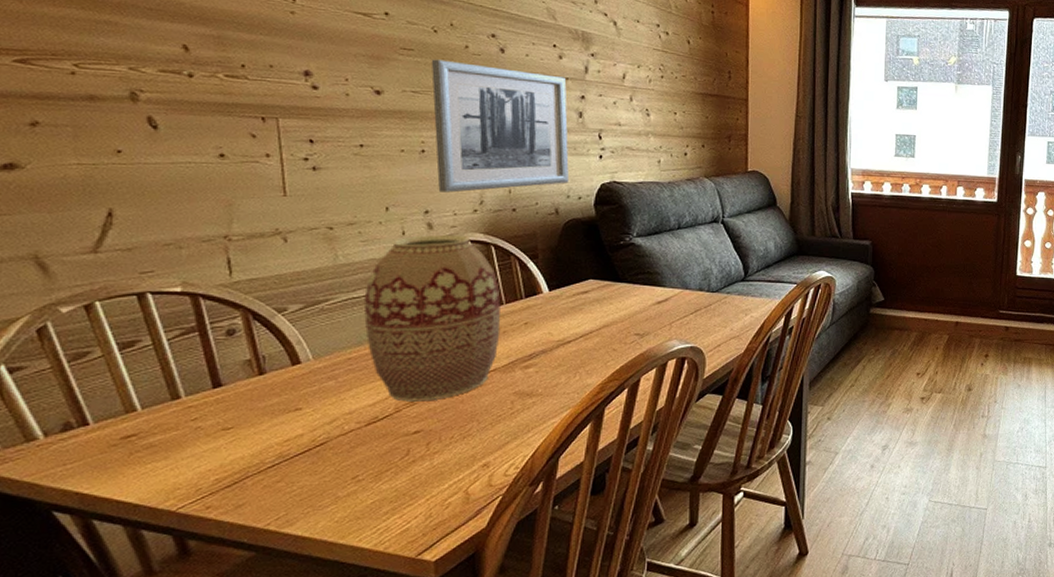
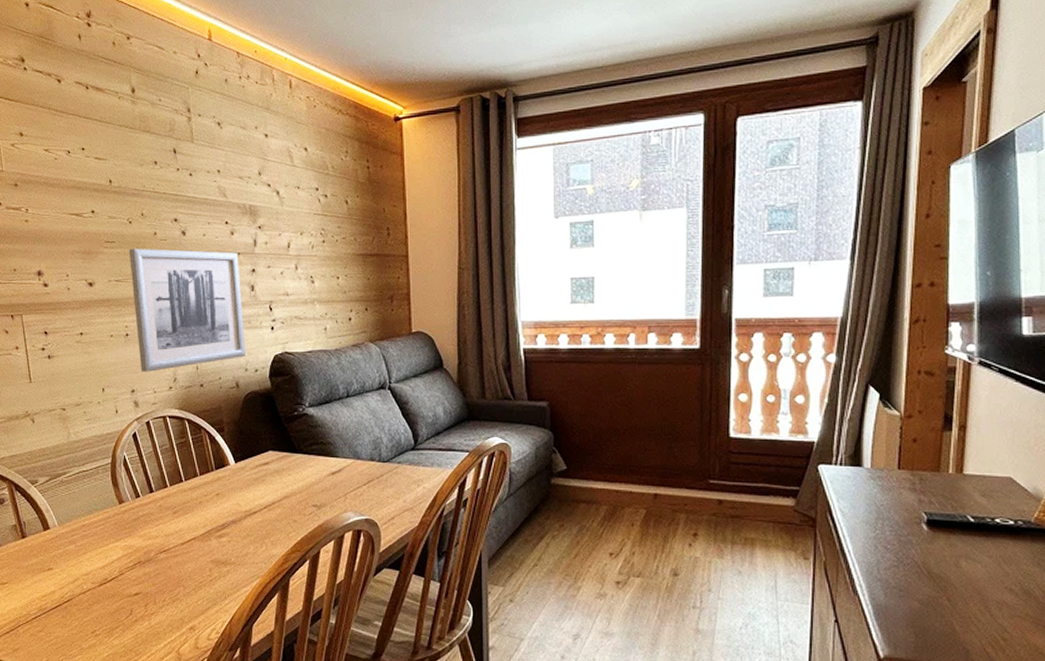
vase: present [363,234,501,402] -> none [91,411,197,566]

